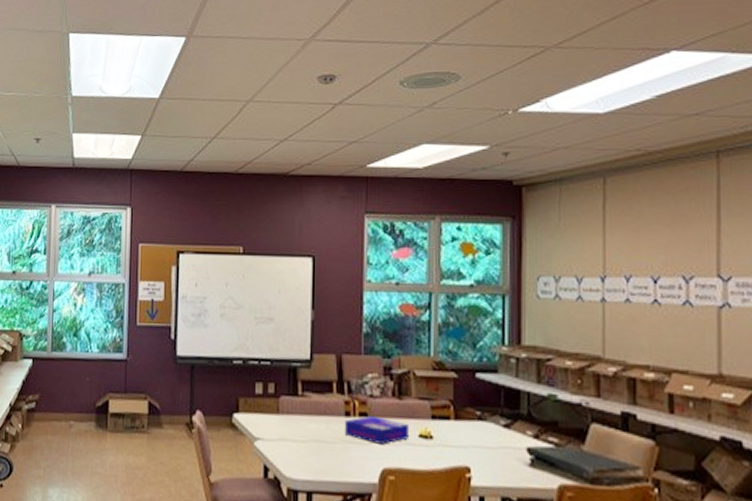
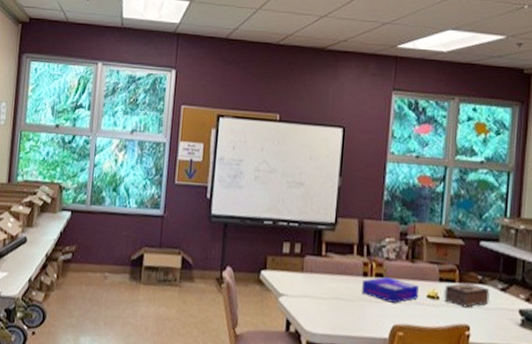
tissue box: none [438,420,491,448] -> present [444,283,490,308]

